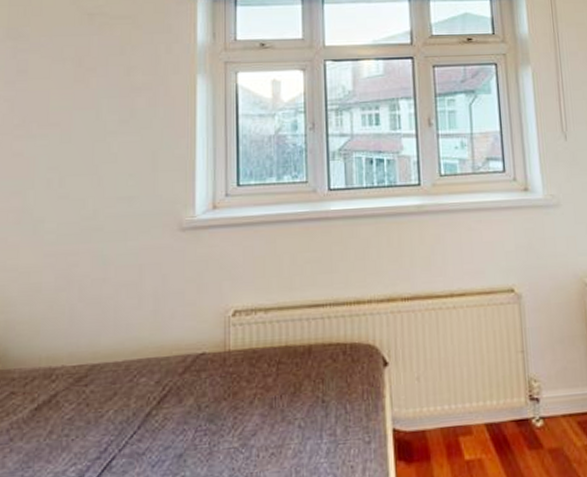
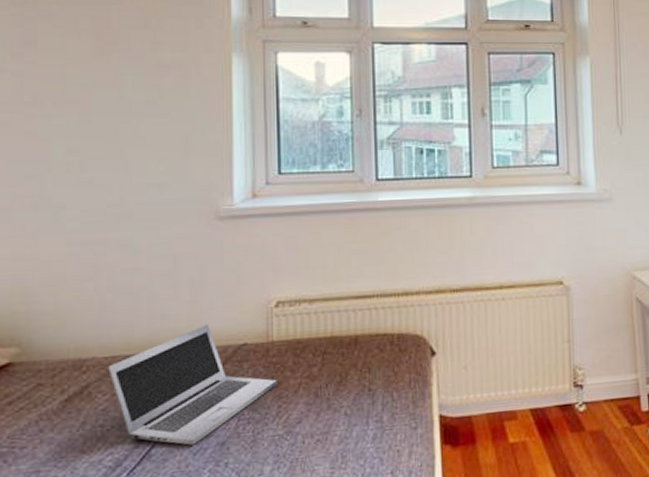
laptop: none [74,334,233,457] -> present [106,324,277,446]

